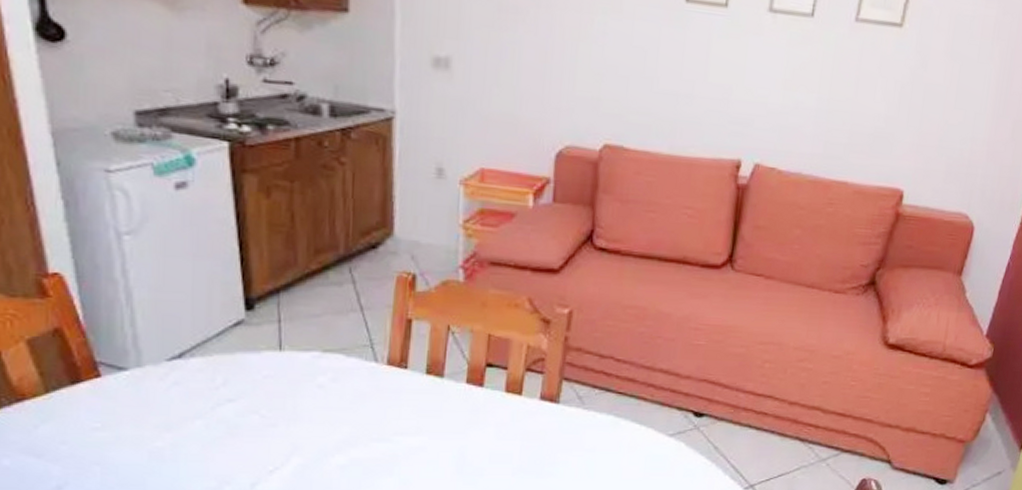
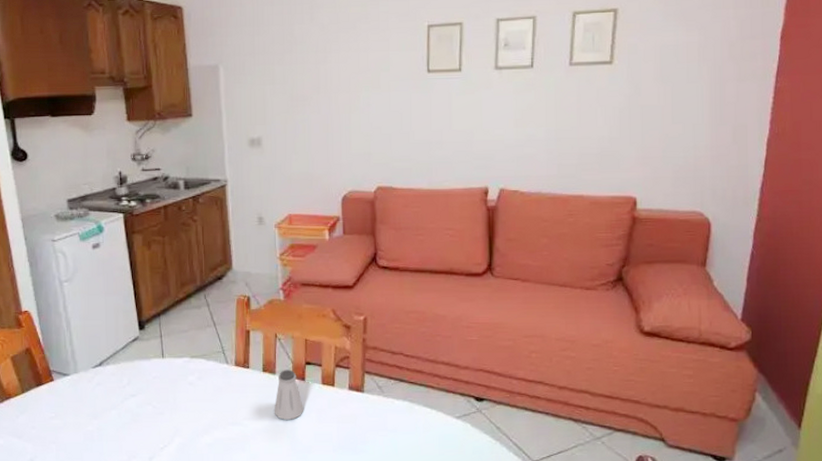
saltshaker: none [438,372,478,436] -> present [275,369,303,420]

